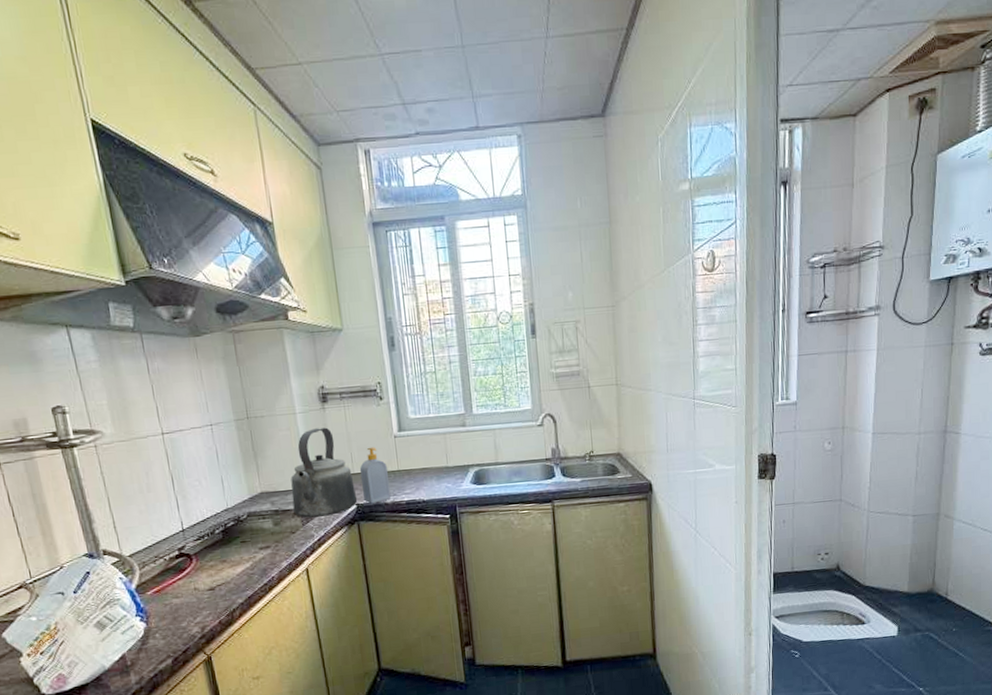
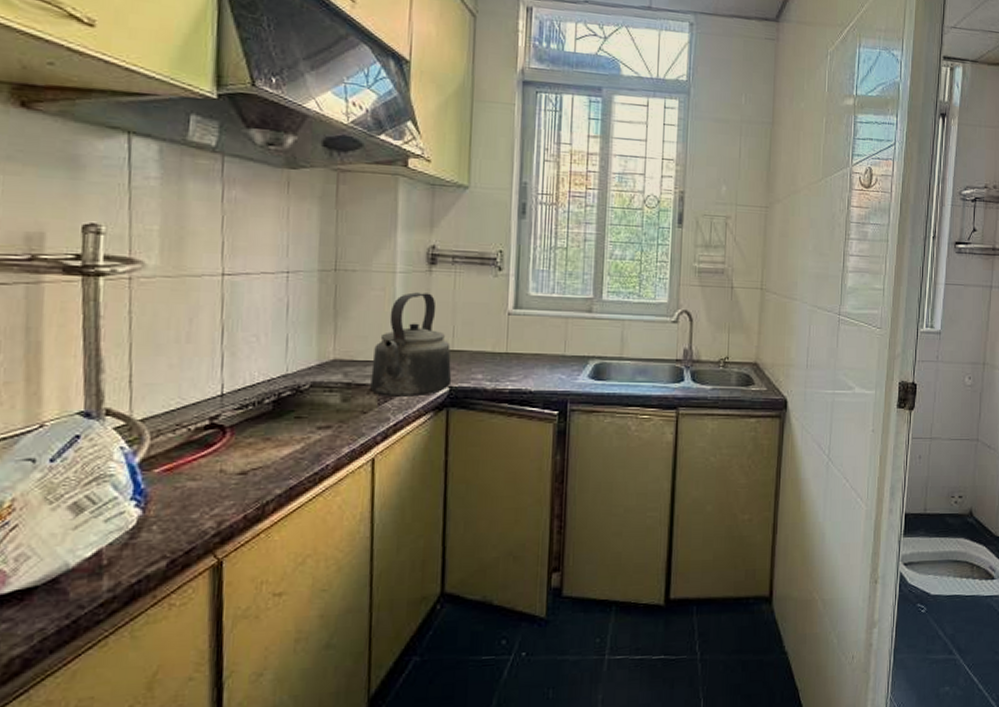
soap bottle: present [359,446,392,504] -> none [459,322,494,388]

